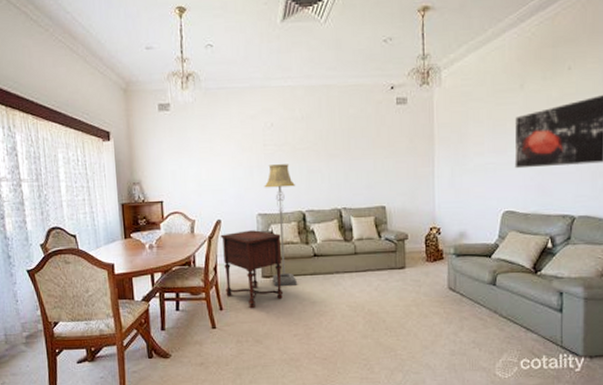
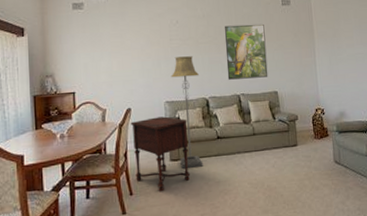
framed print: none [326,127,375,192] -> present [225,24,268,80]

